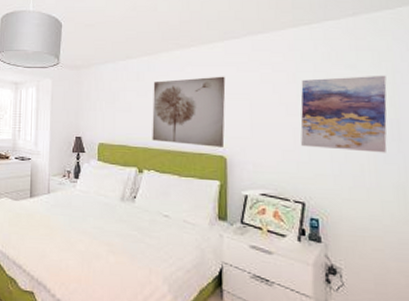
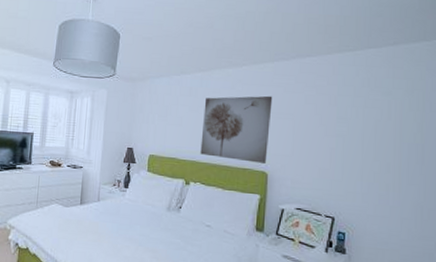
wall art: present [300,75,387,153] -> none [336,102,417,175]

